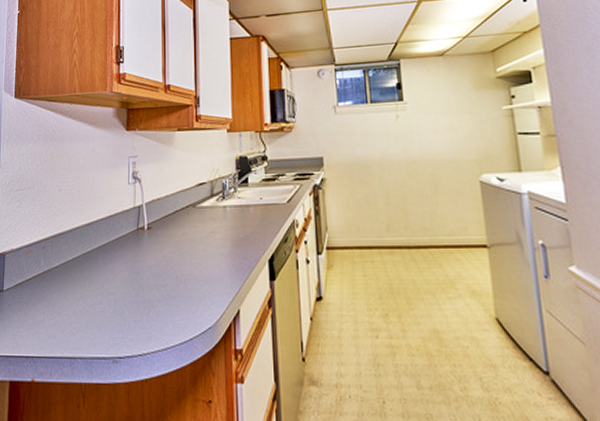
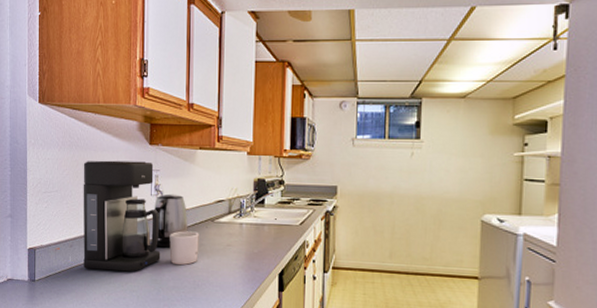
coffee maker: none [56,148,140,272] -> present [83,160,161,272]
kettle: none [129,180,168,241] -> present [151,193,188,248]
mug: none [149,219,181,260] -> present [169,231,199,266]

